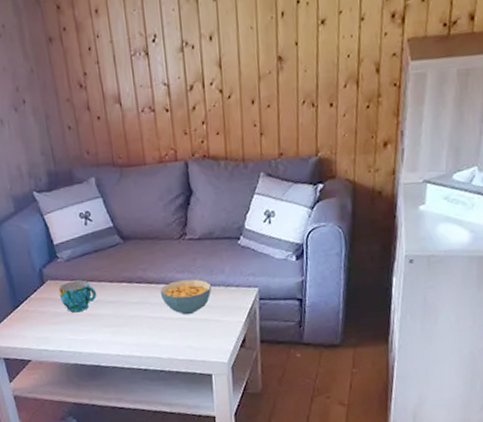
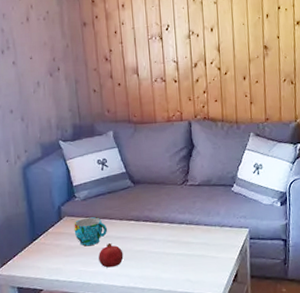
fruit: none [89,307,117,336] -> present [99,242,124,268]
cereal bowl: present [160,279,212,315] -> none [163,219,209,251]

